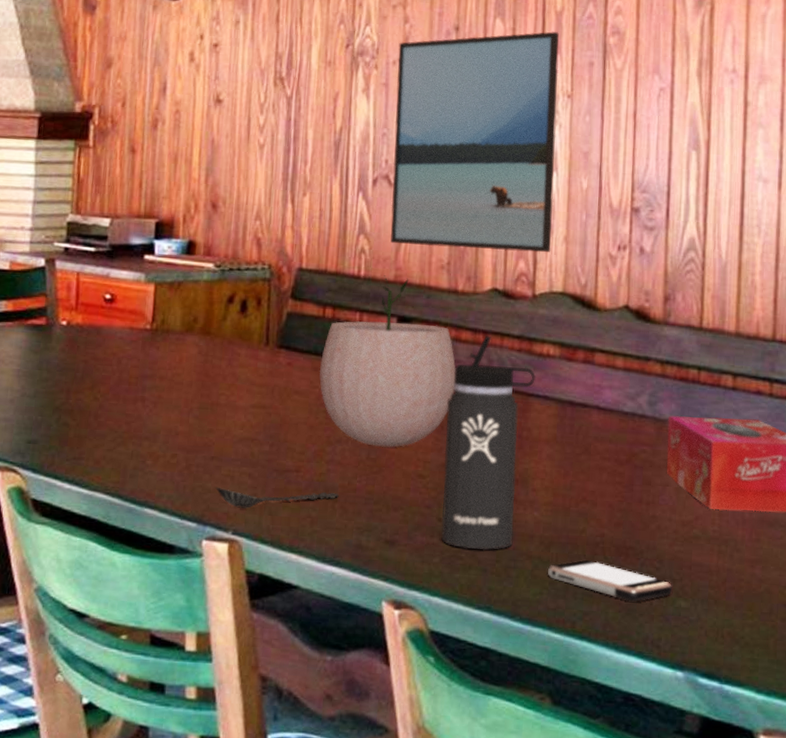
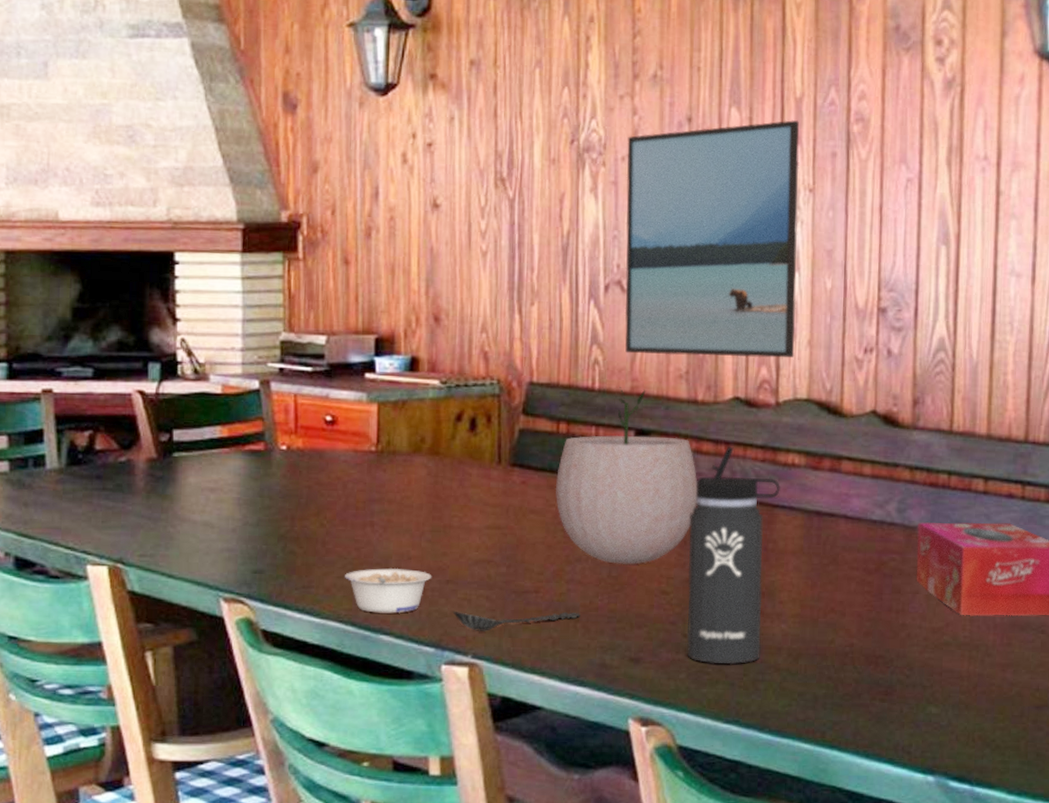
legume: none [113,442,198,487] -> present [344,568,432,613]
smartphone: present [548,560,673,602] -> none [797,670,924,710]

